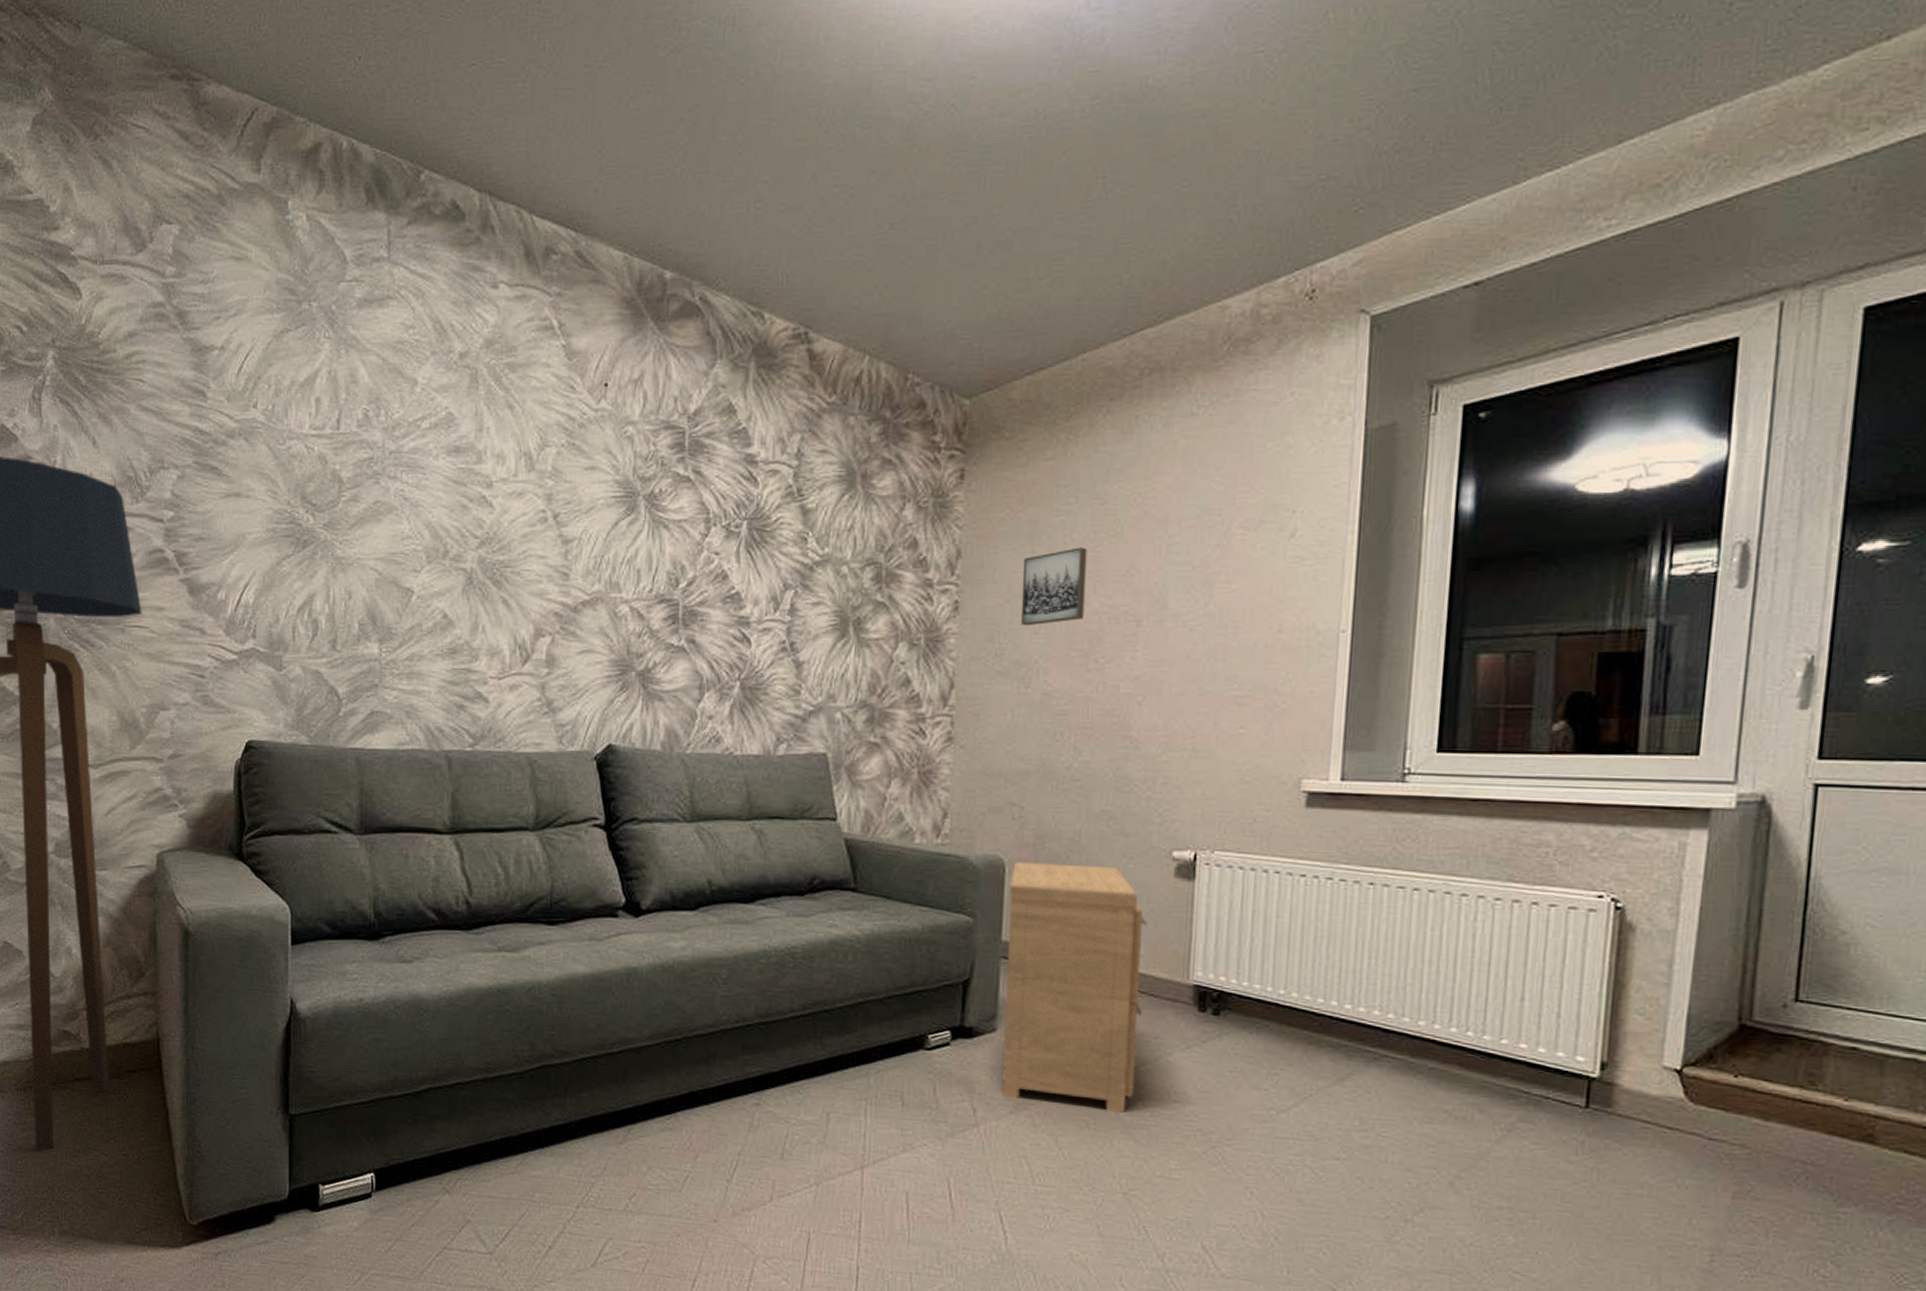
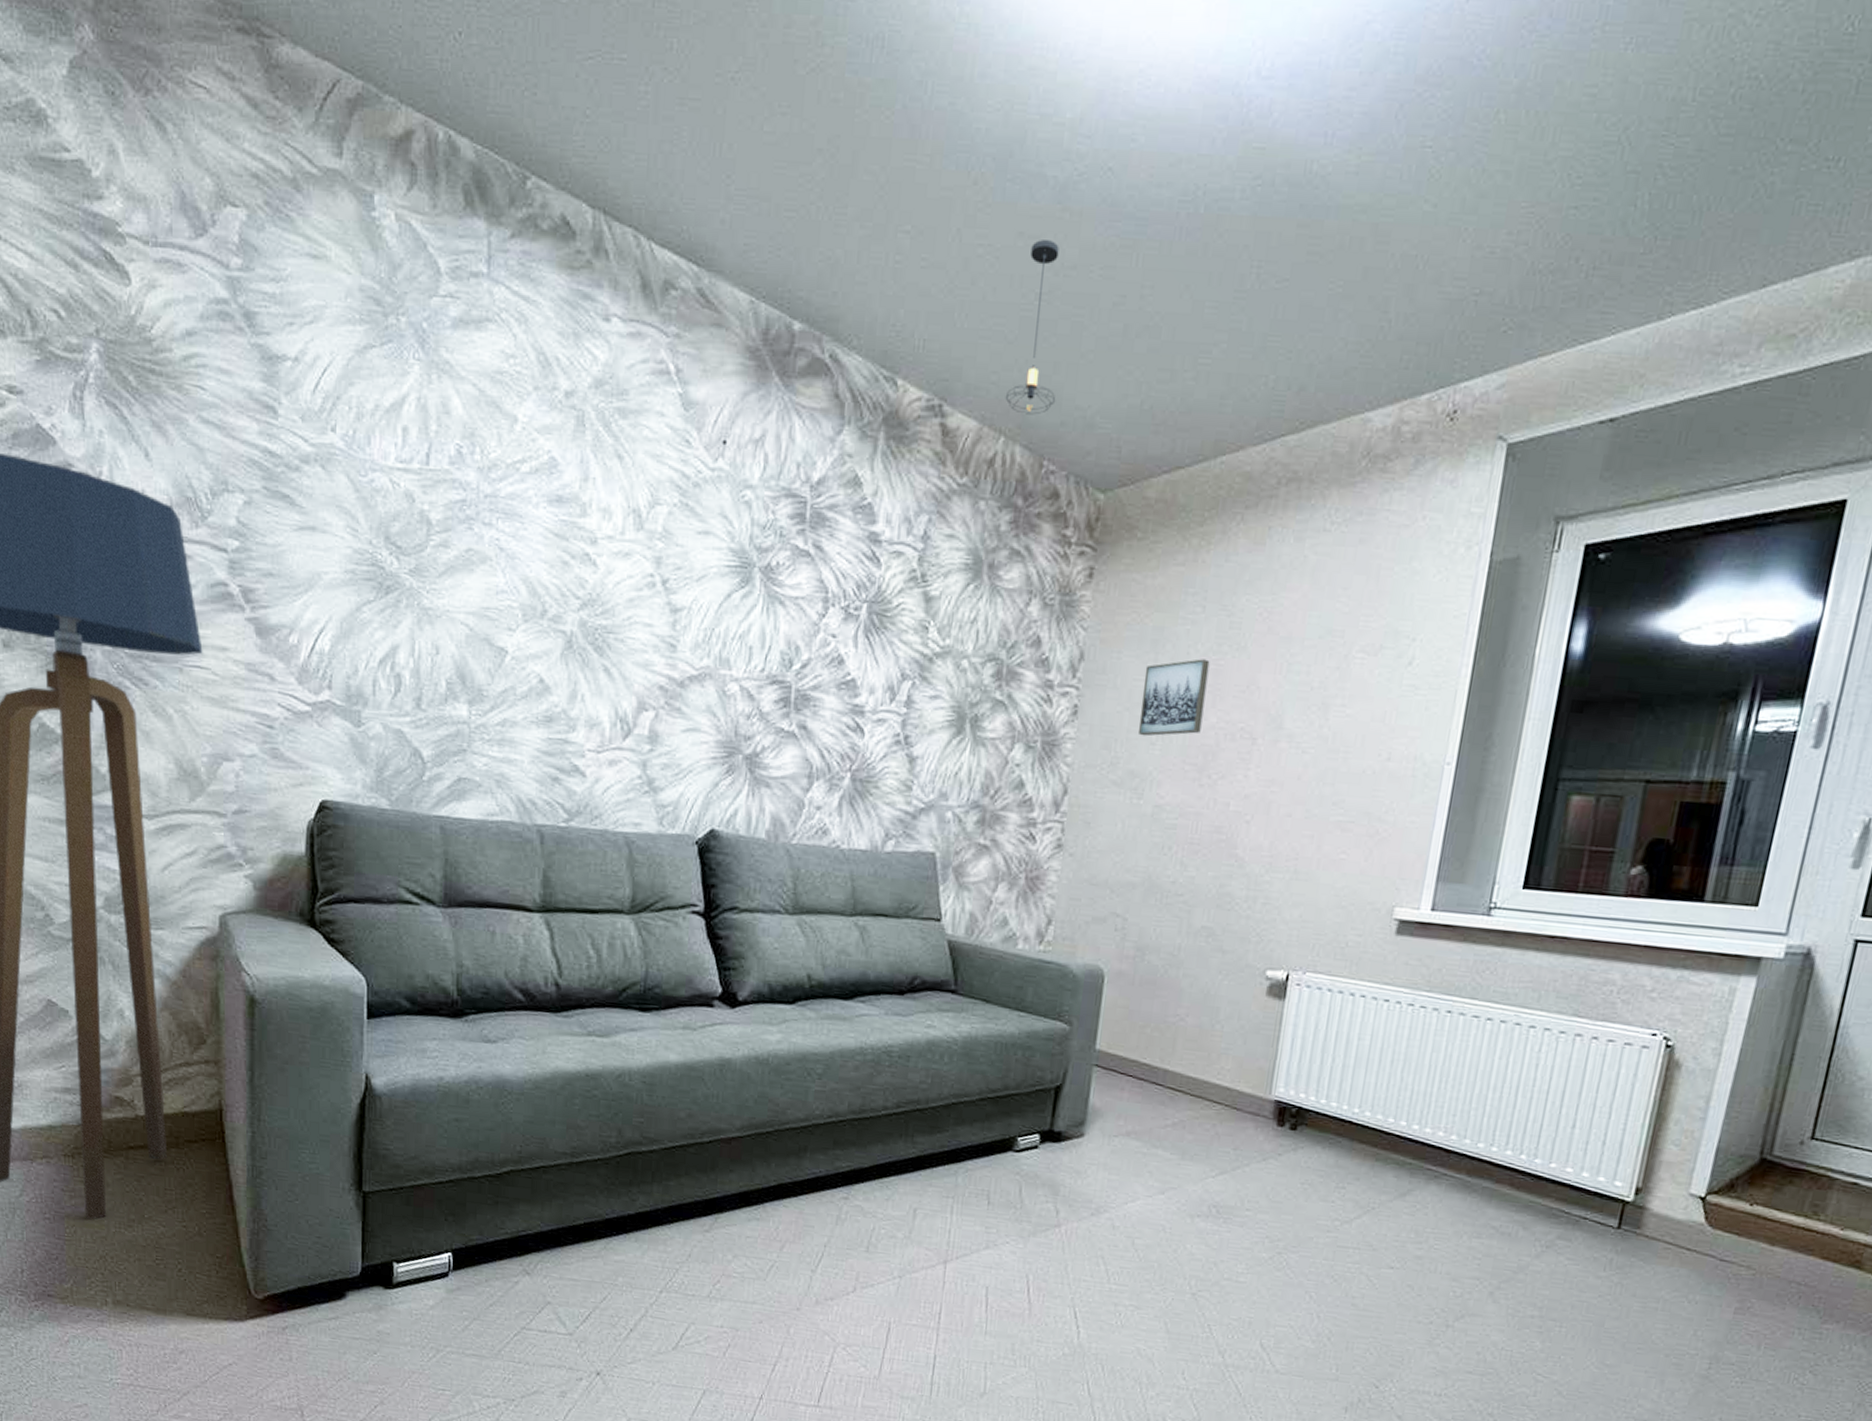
pendant light: none [867,175,917,334] -> present [1005,240,1059,415]
side table: present [1001,861,1147,1114] -> none [1084,972,1236,1219]

